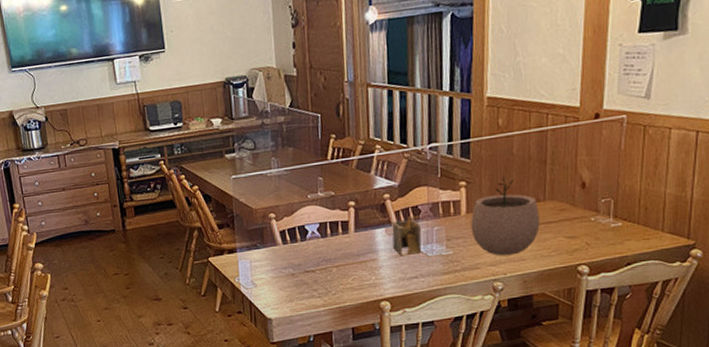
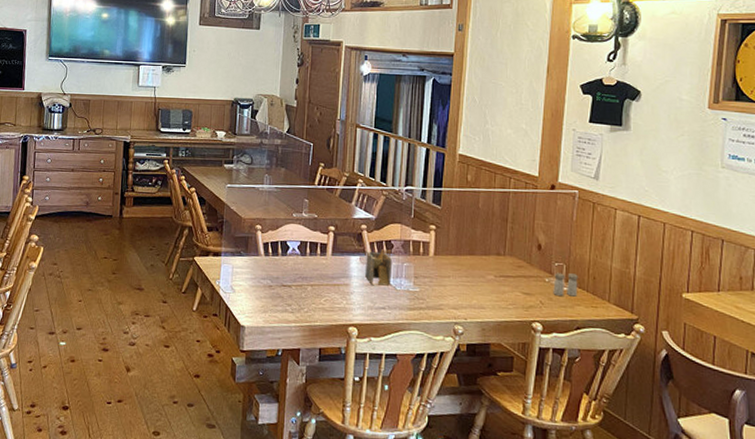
plant pot: present [471,176,540,256] -> none [438,227,499,302]
salt and pepper shaker: none [600,207,628,234] -> present [553,272,578,297]

